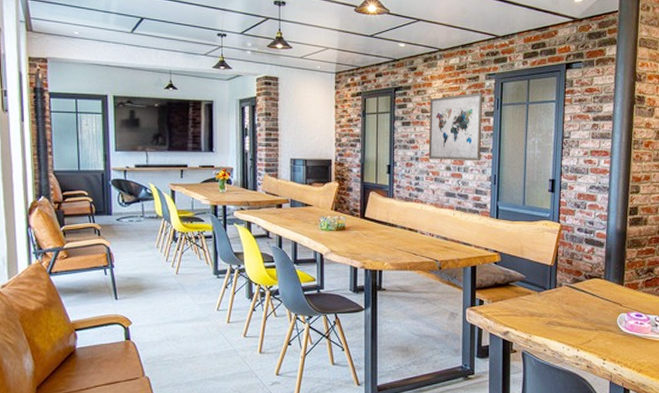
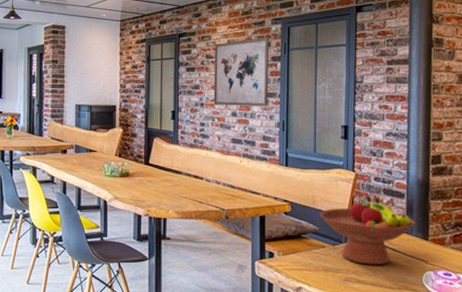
fruit bowl: none [527,246,613,309] -> present [320,196,416,265]

